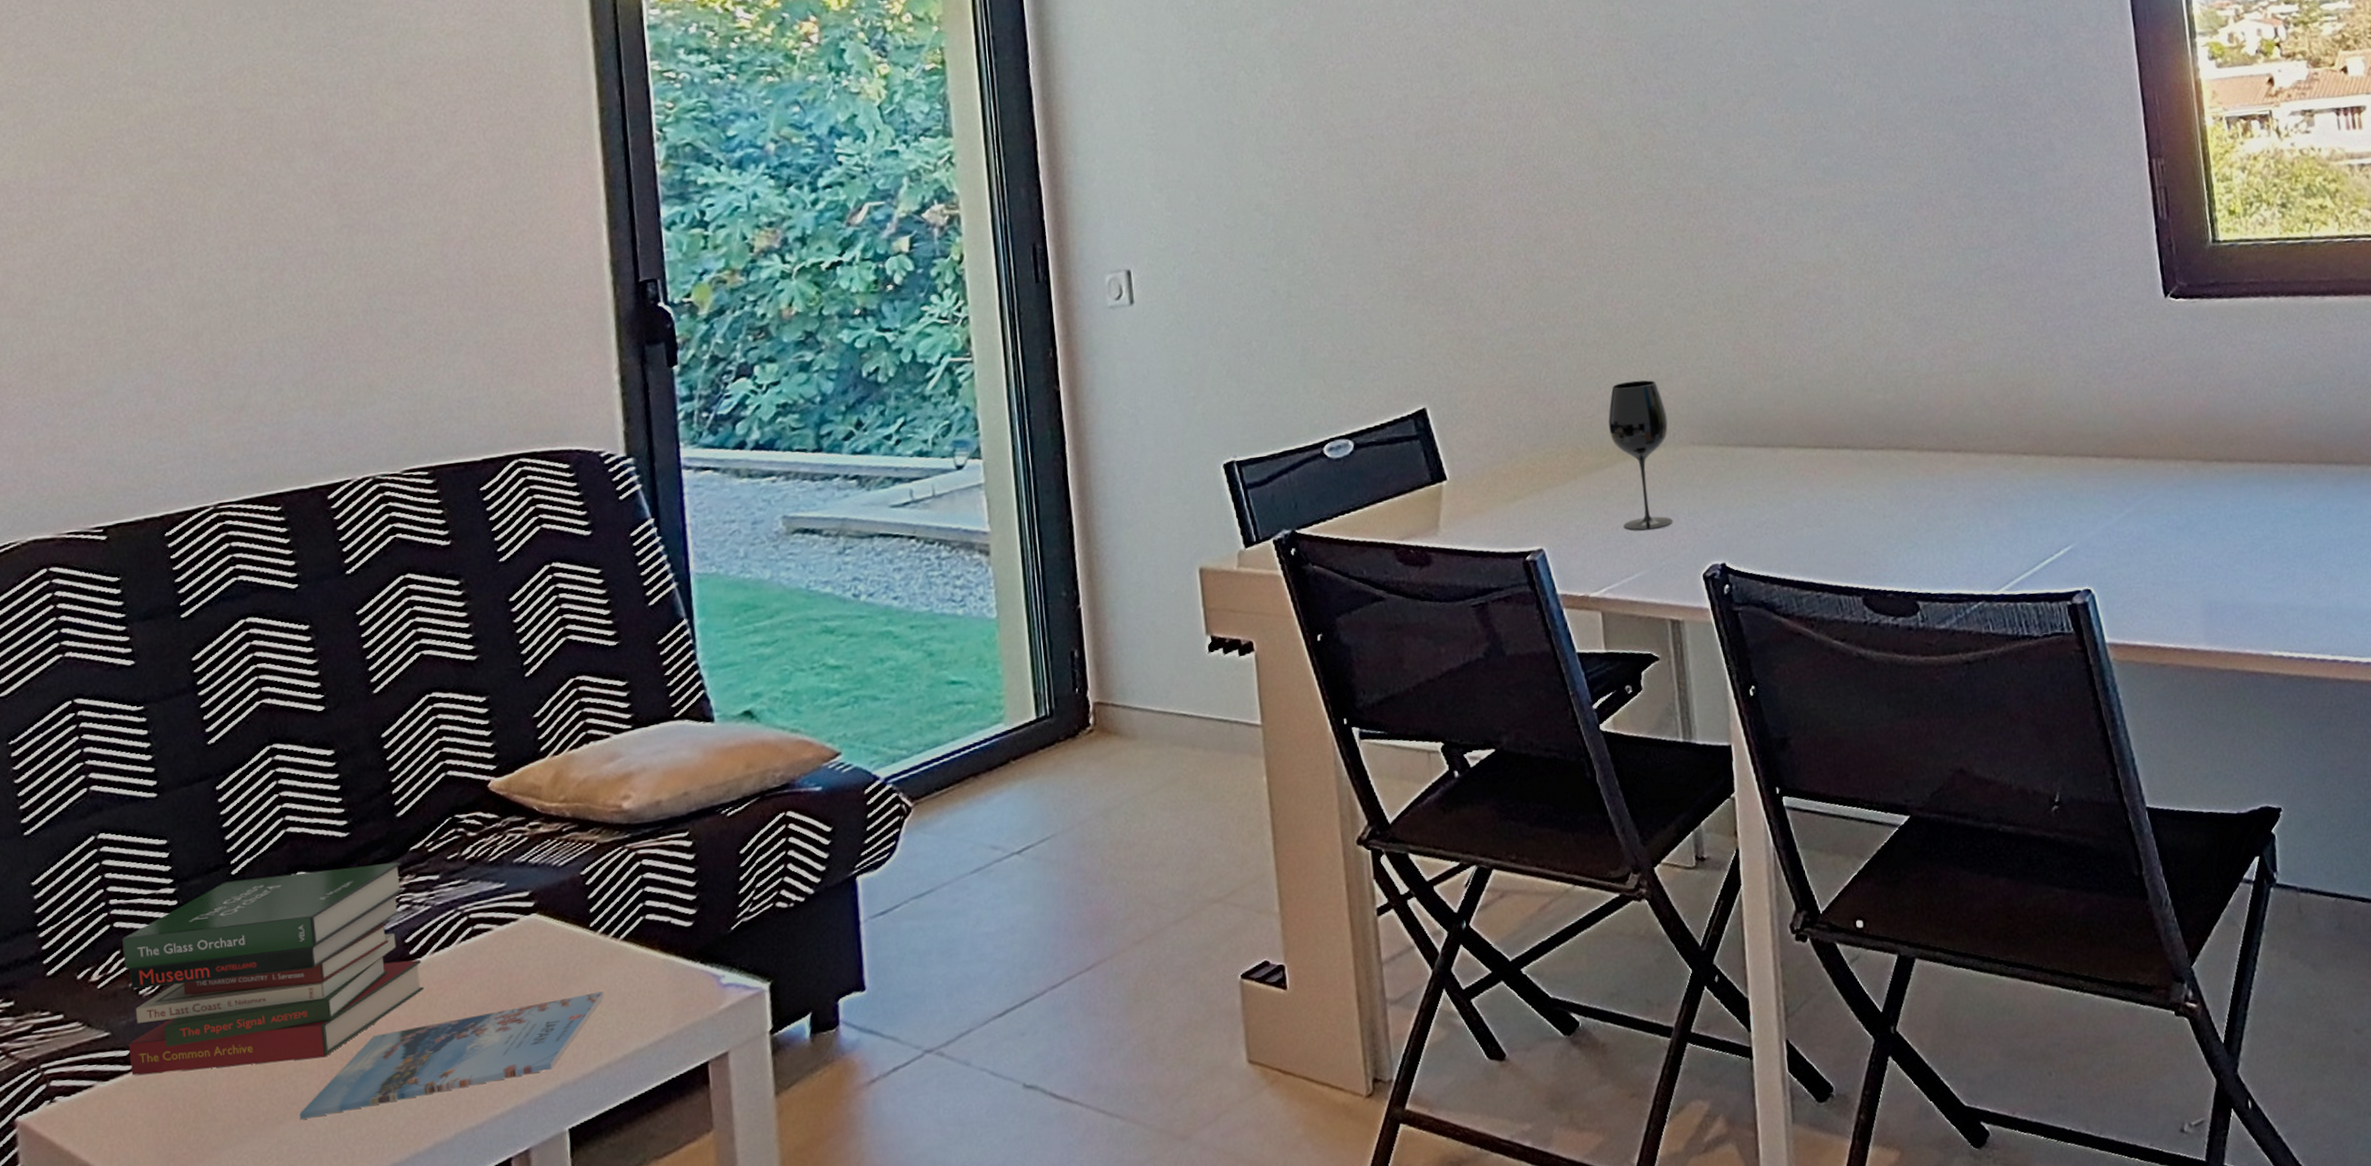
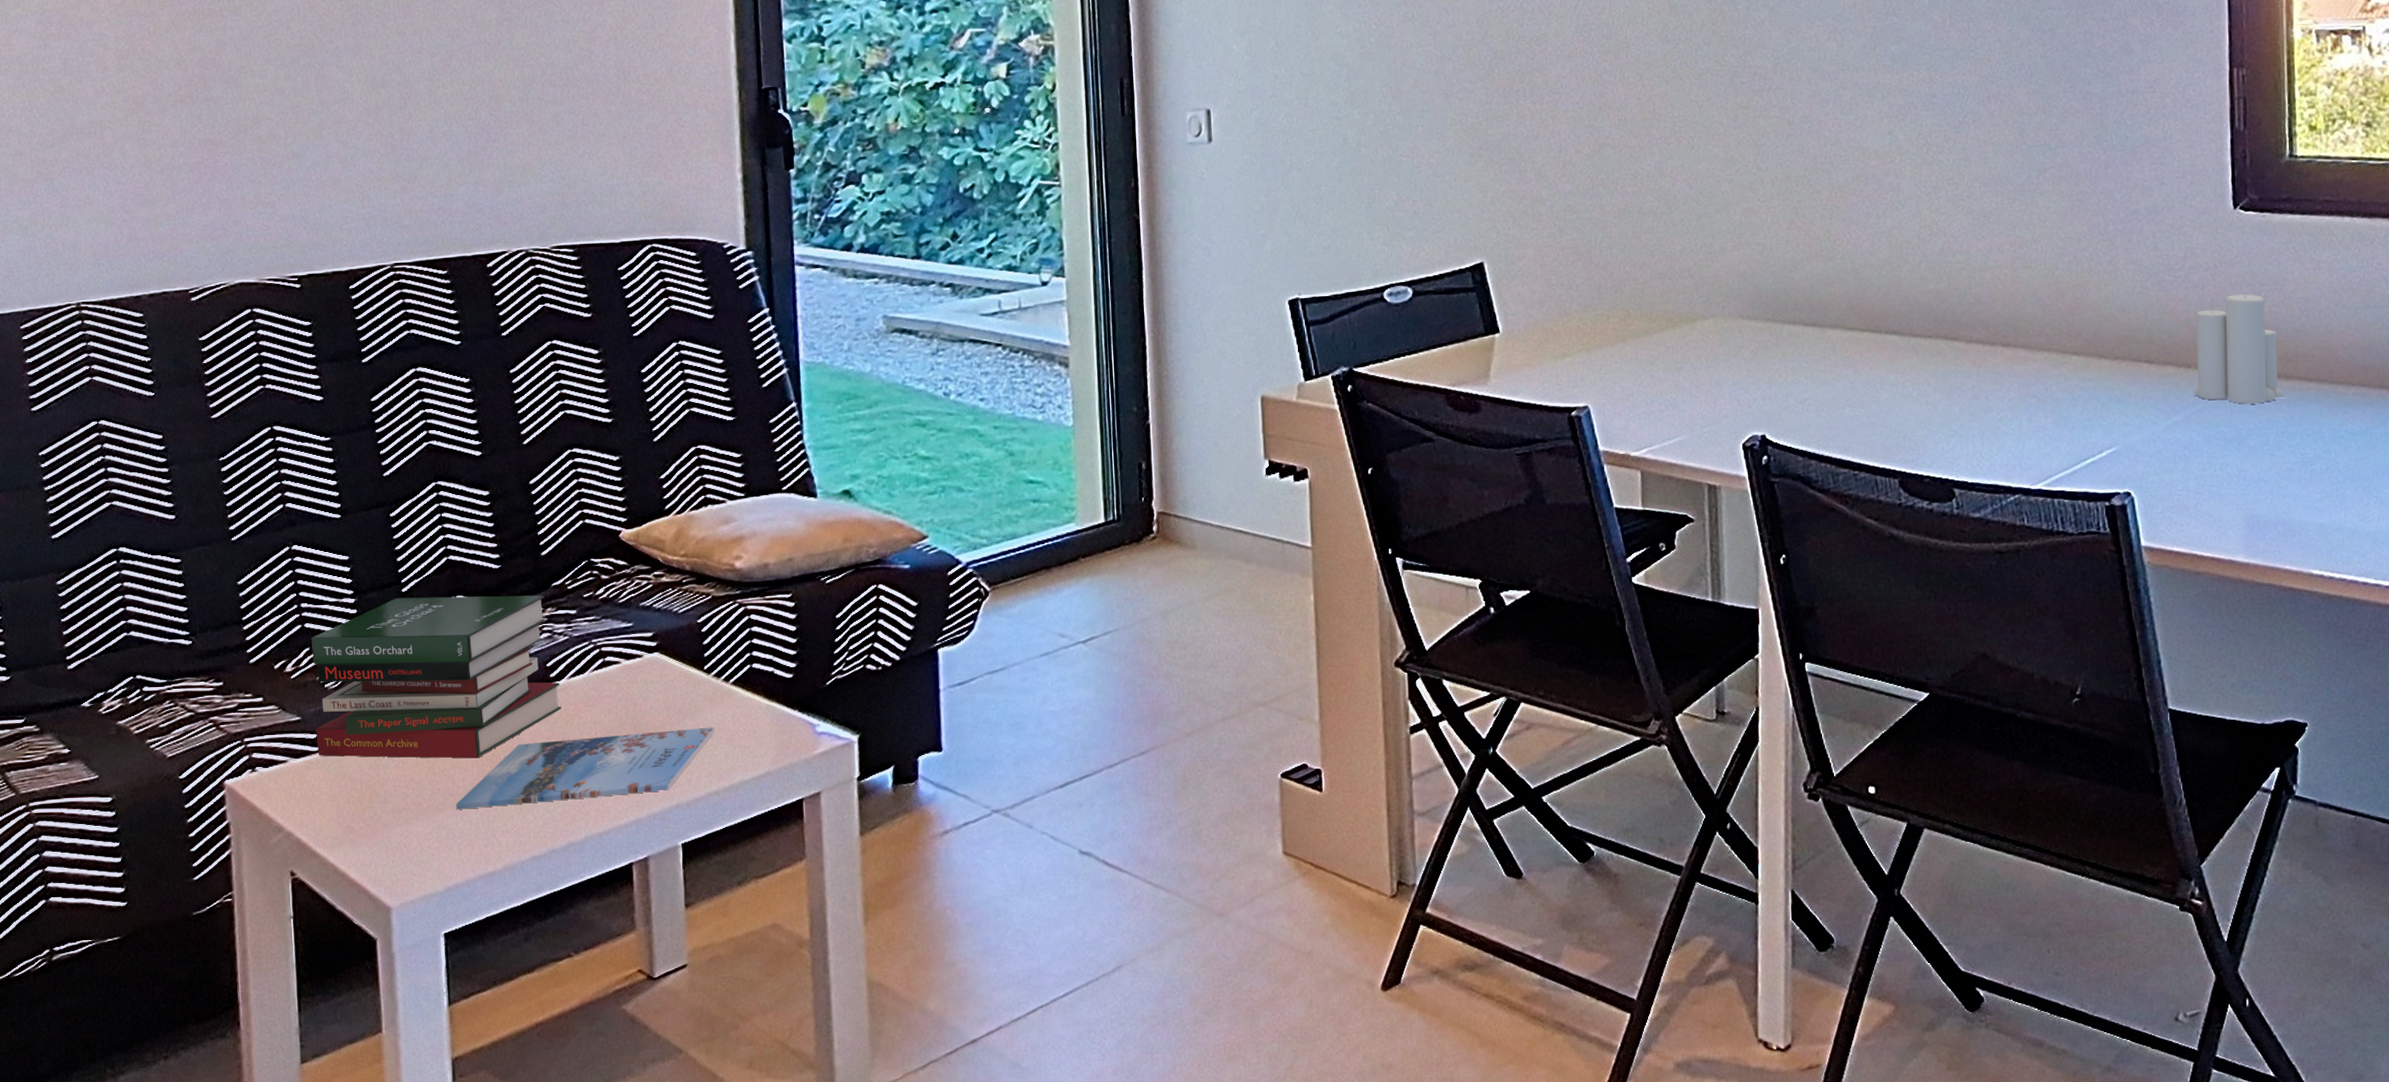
wine glass: present [1608,380,1673,532] -> none [1659,251,1718,398]
candle: none [2138,379,2229,491] -> present [2194,292,2284,404]

